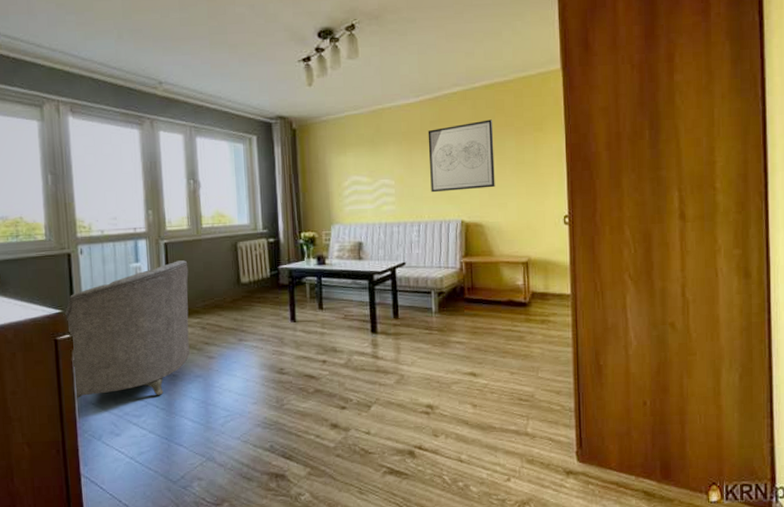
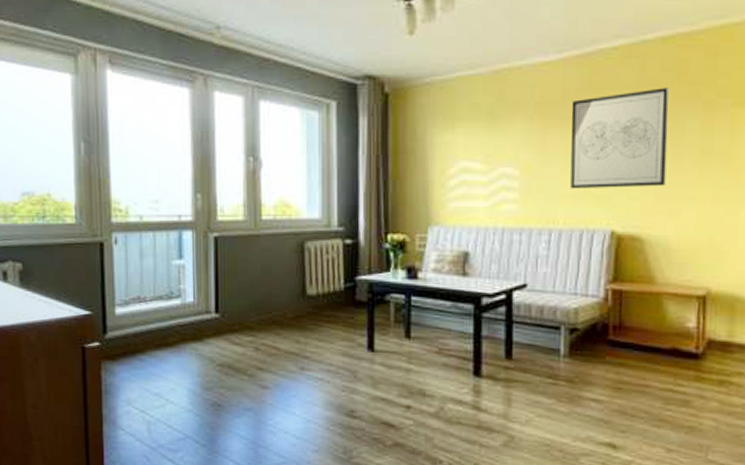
armchair: present [63,260,190,400] -> none [93,260,242,428]

